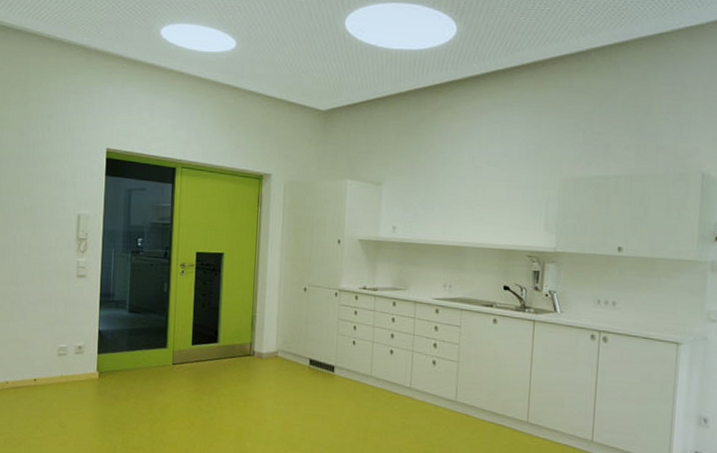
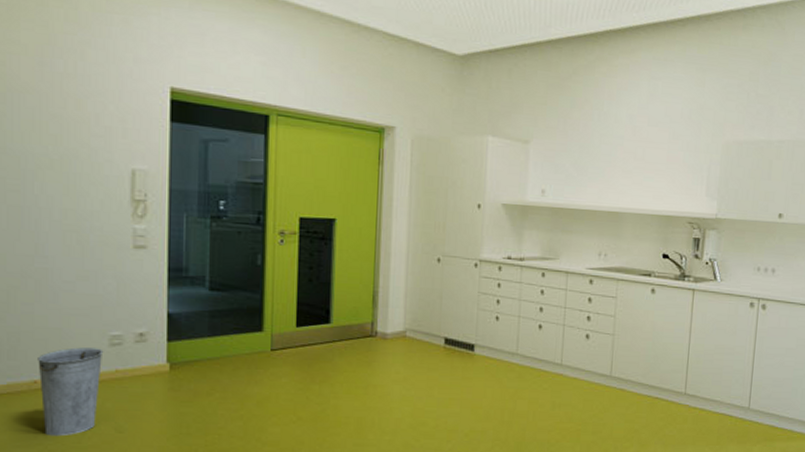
bucket: none [9,356,54,428] -> present [38,347,104,437]

